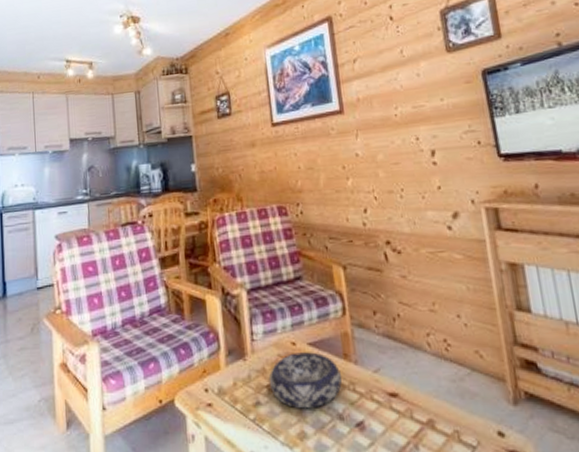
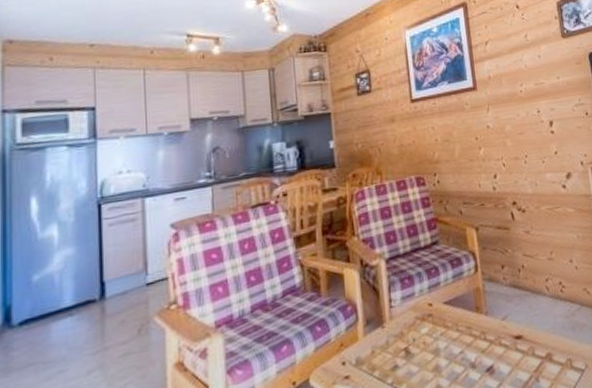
decorative bowl: present [269,352,342,409] -> none [406,309,474,365]

